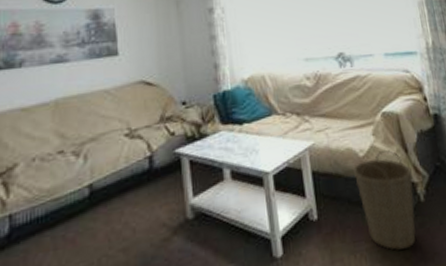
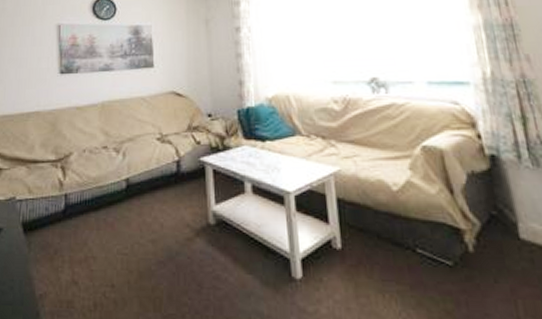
basket: present [353,149,416,251] -> none [385,187,461,301]

